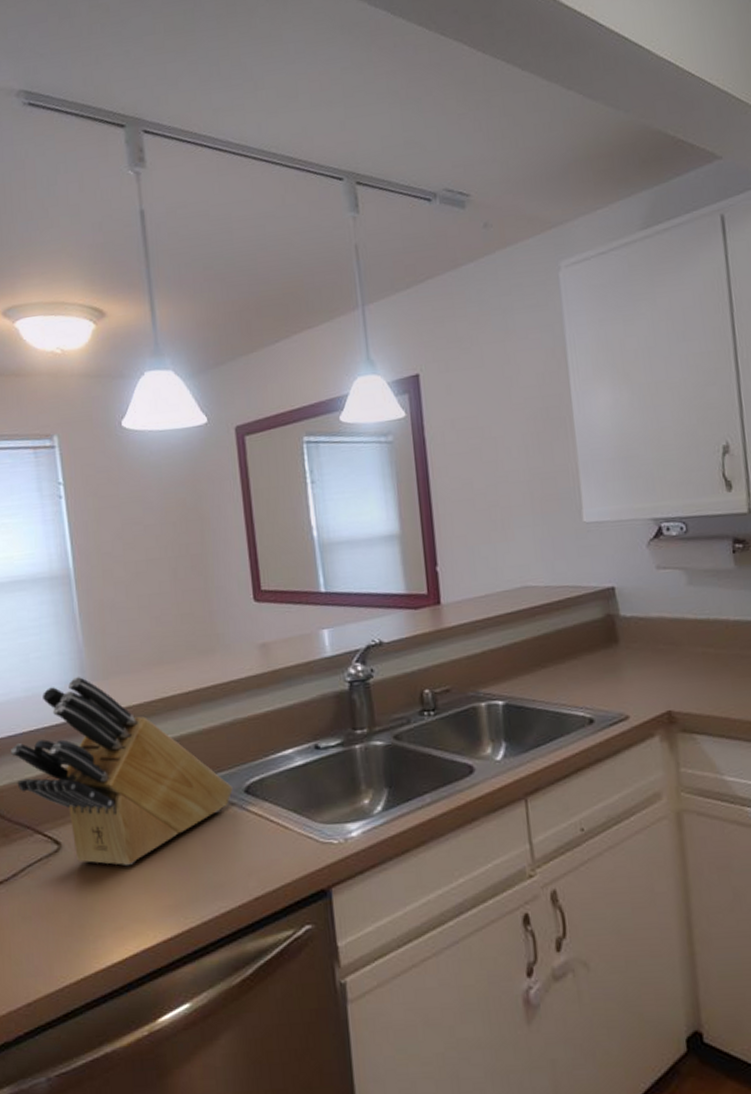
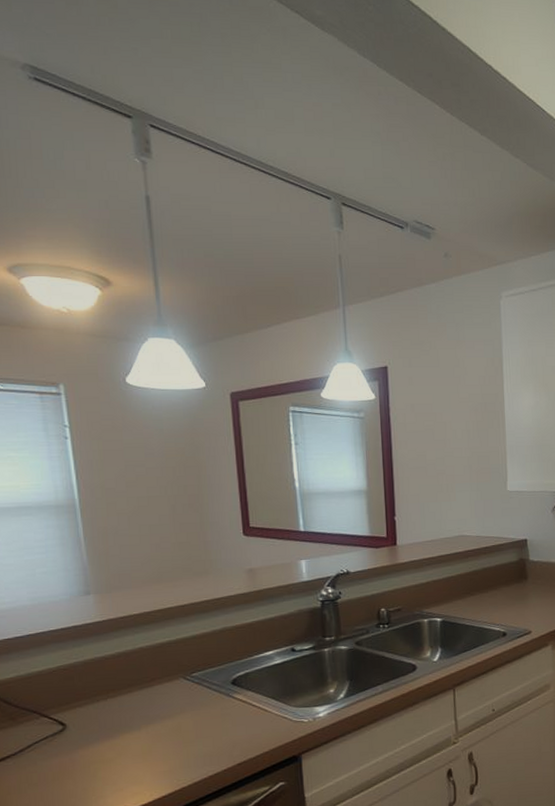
knife block: present [10,676,233,866] -> none [16,589,221,742]

